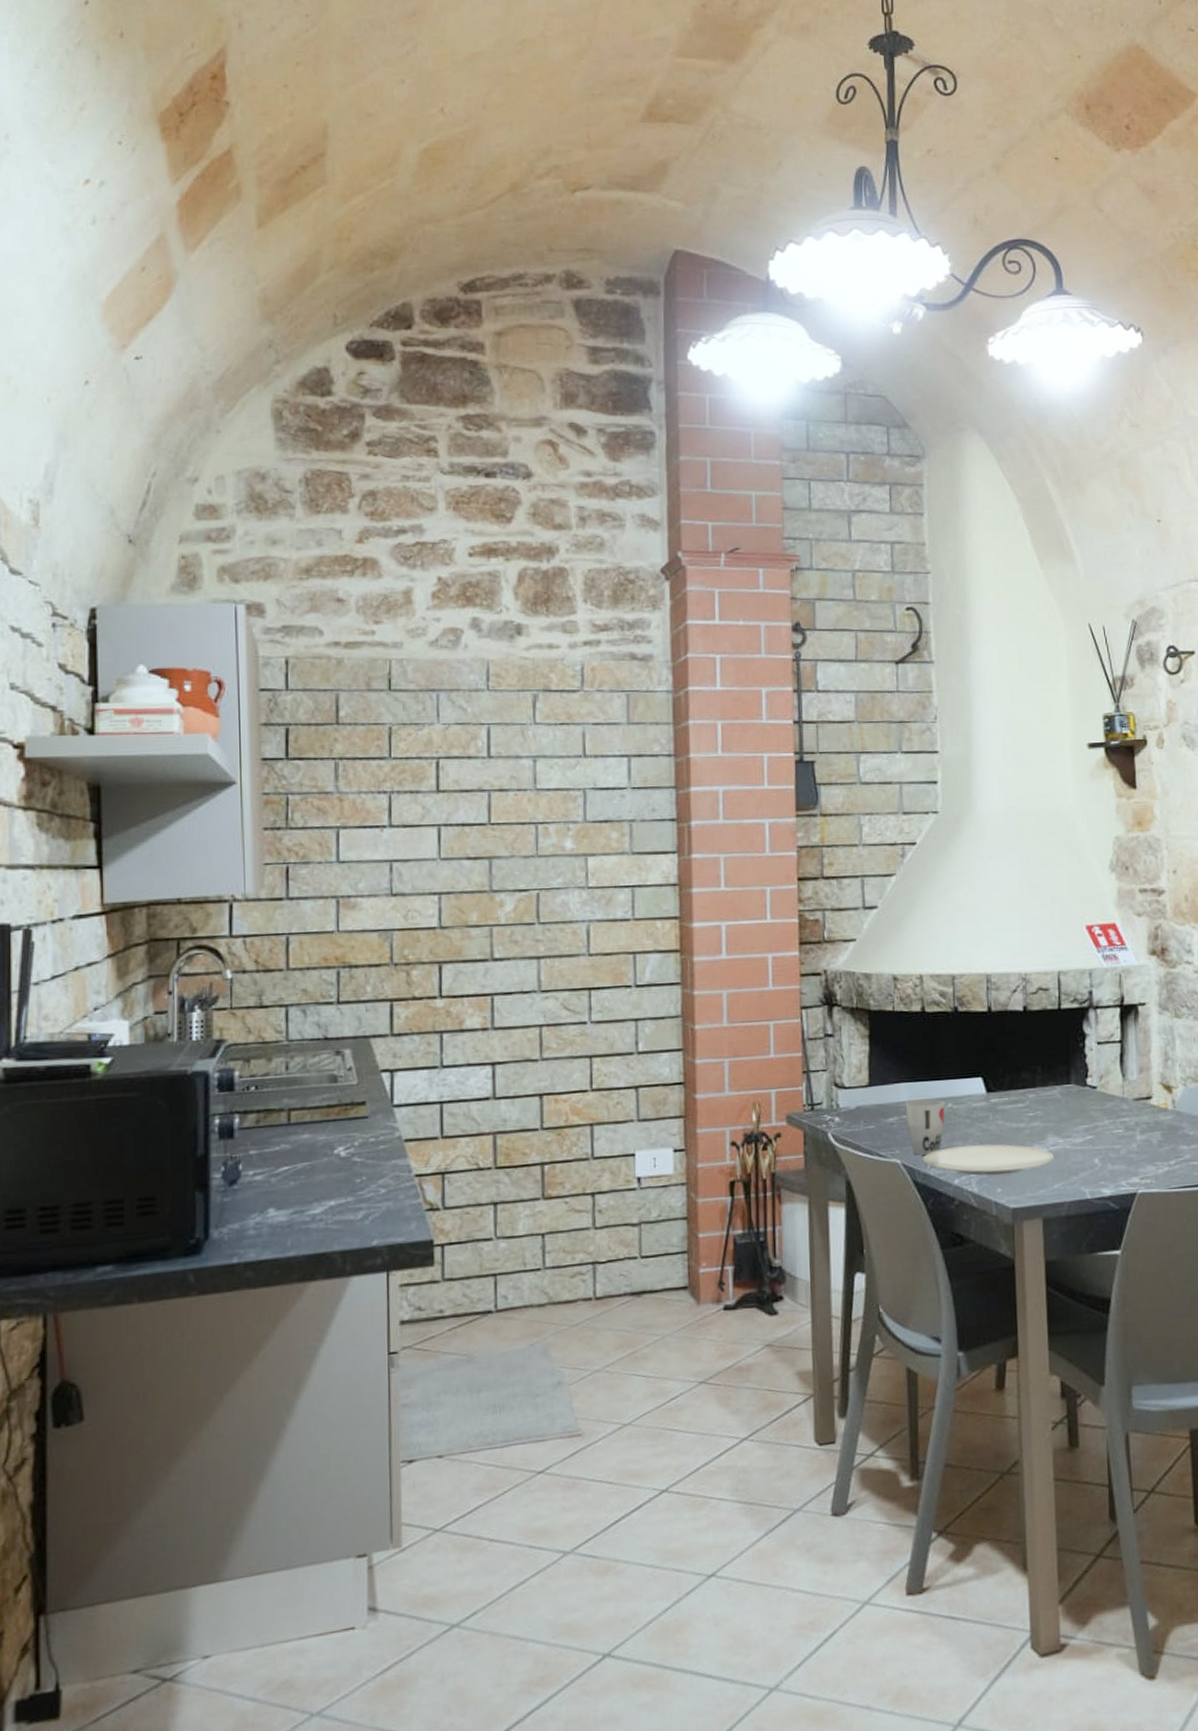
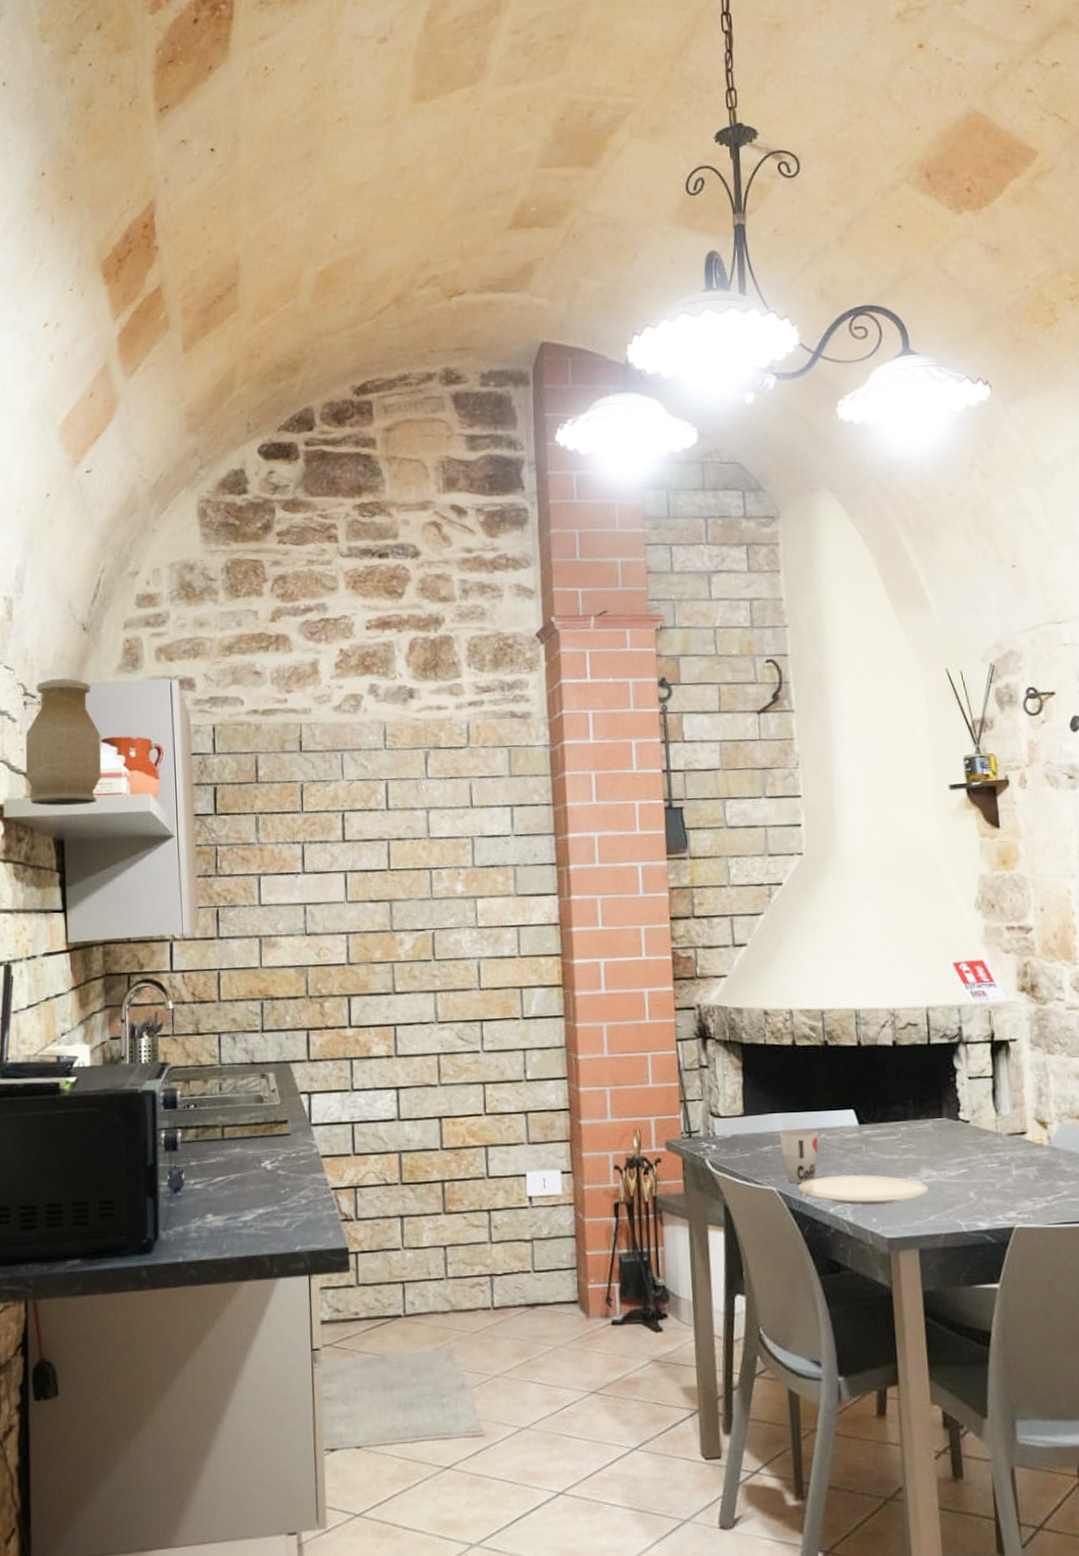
decorative jar: none [53,597,149,746] -> present [25,678,102,806]

